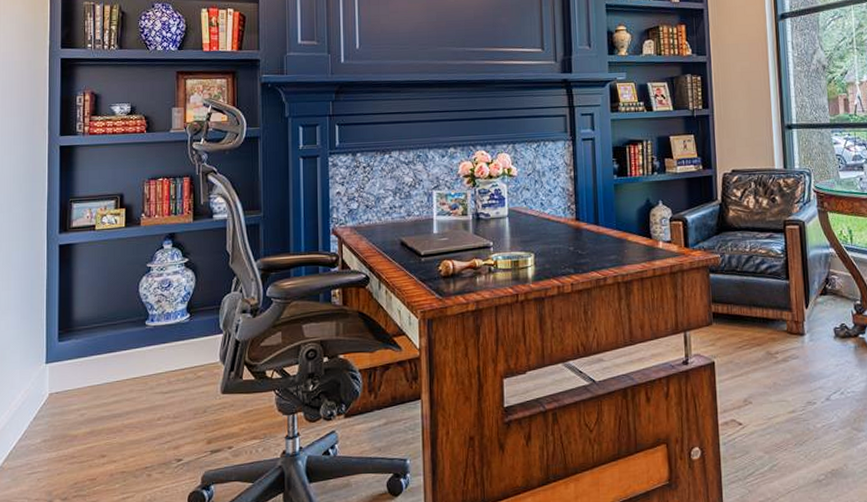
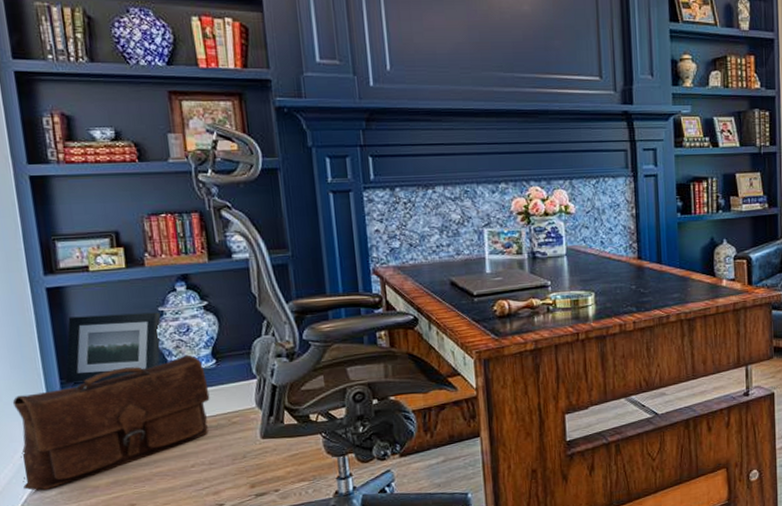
briefcase: none [15,309,181,438] -> present [12,354,210,491]
picture frame: none [63,268,148,334] -> present [65,312,162,383]

